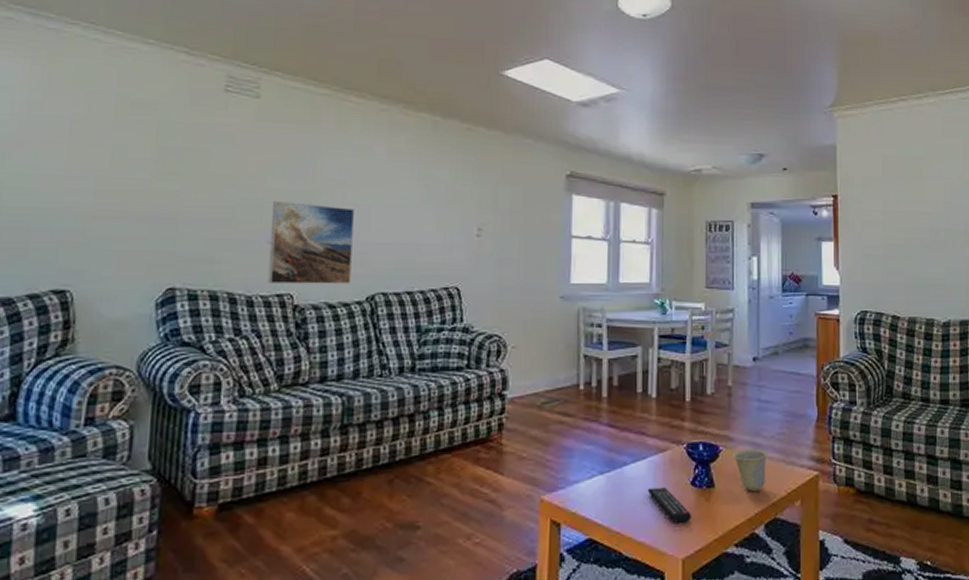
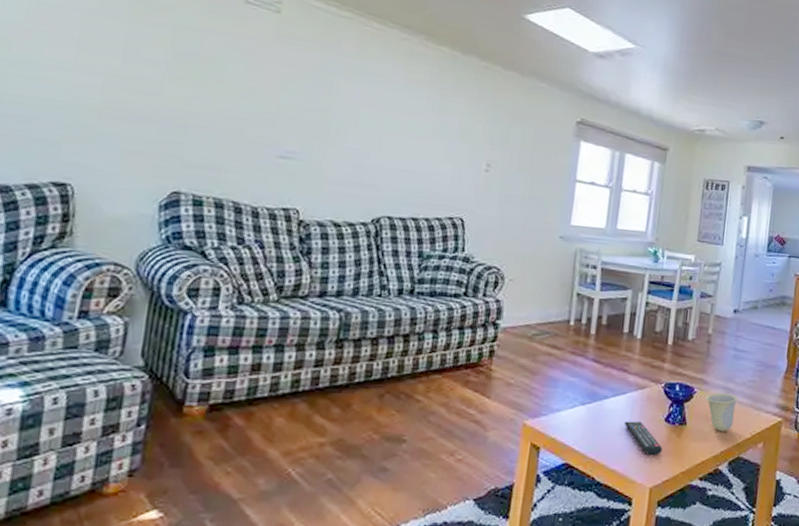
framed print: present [267,201,354,285] -> none [274,117,367,206]

